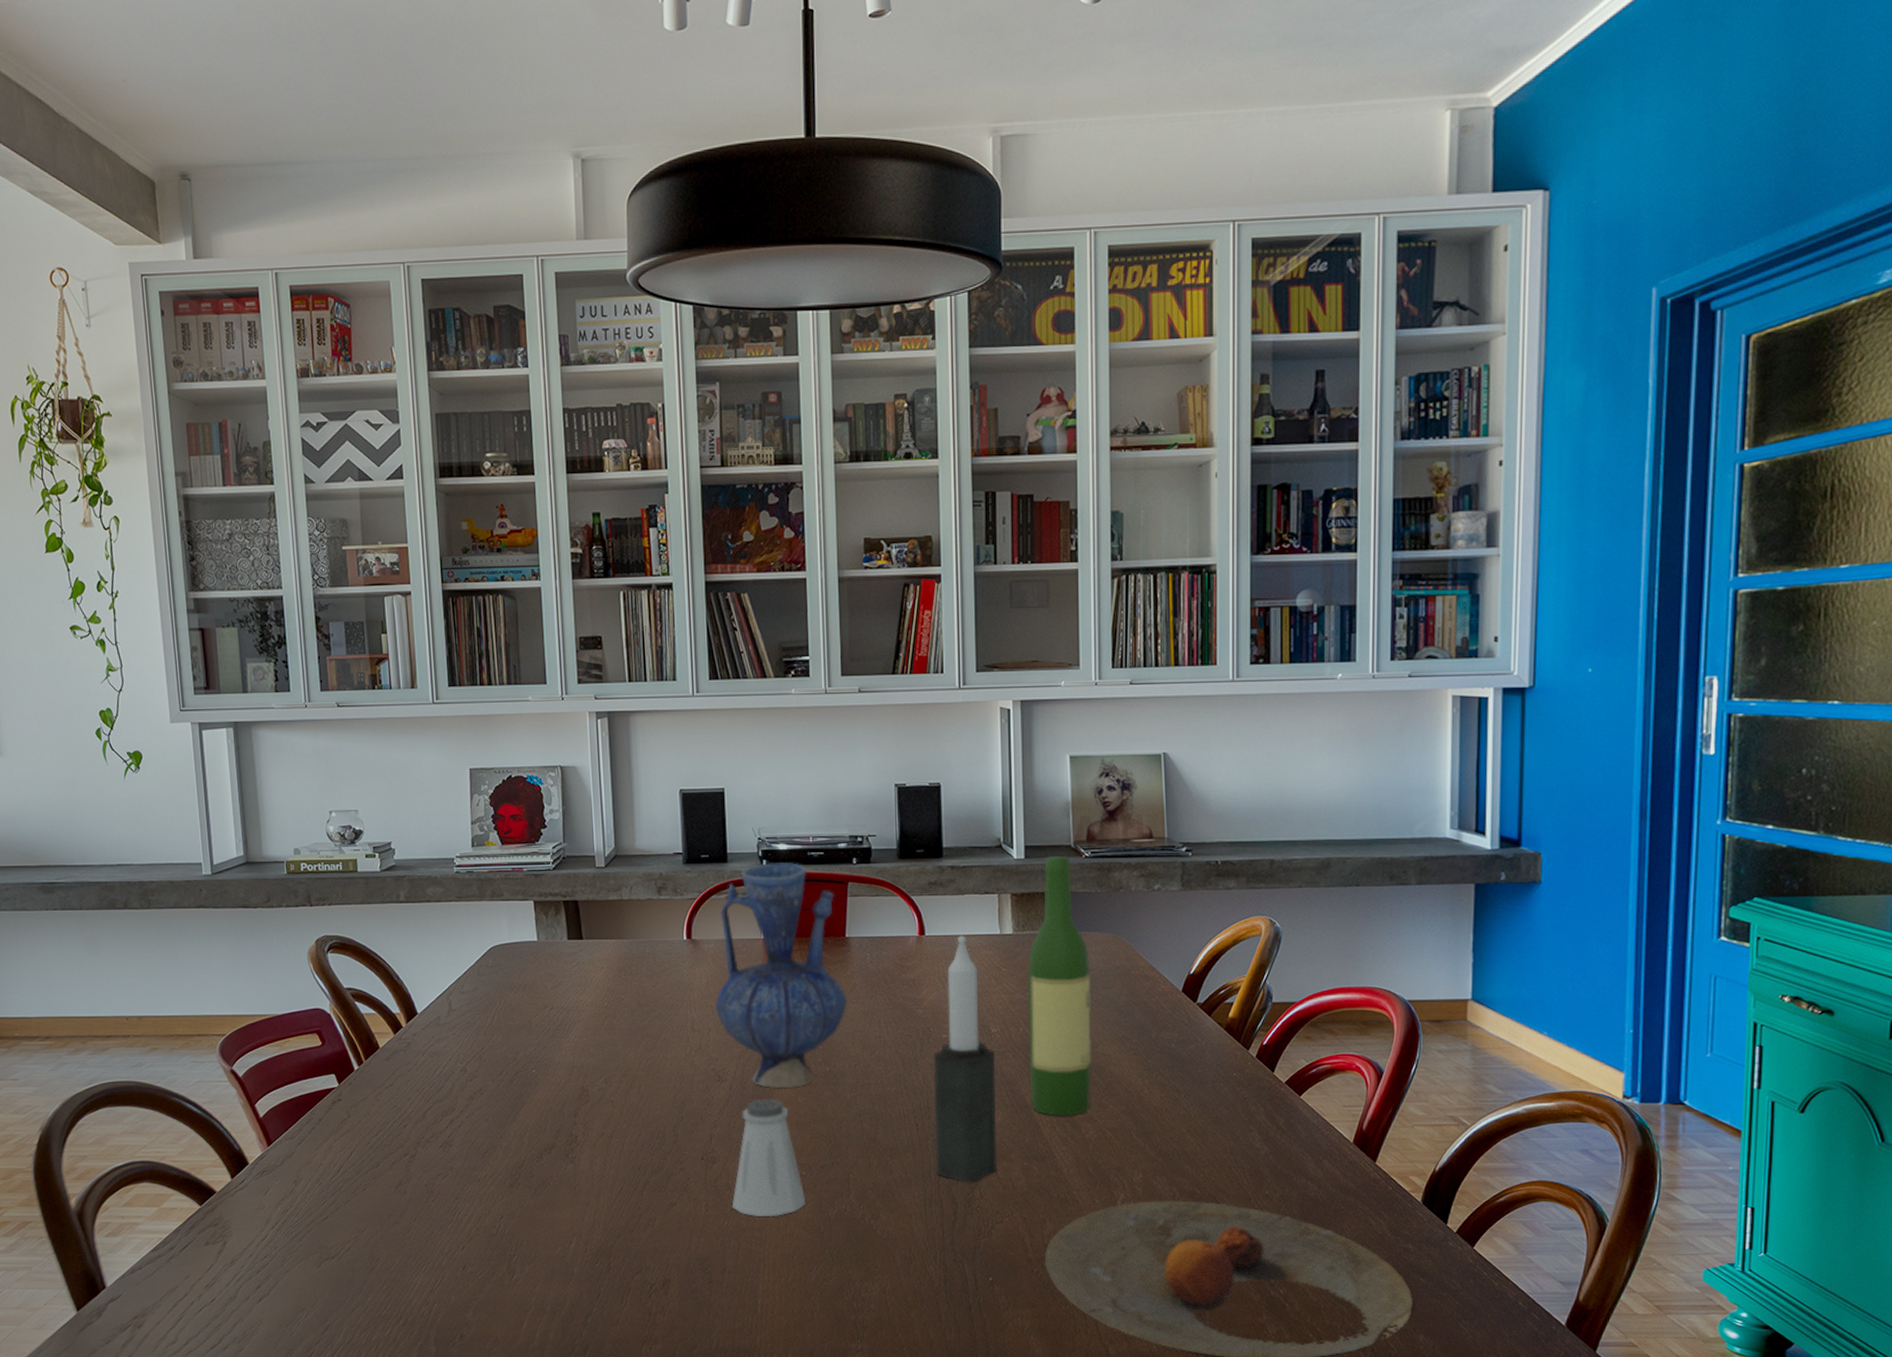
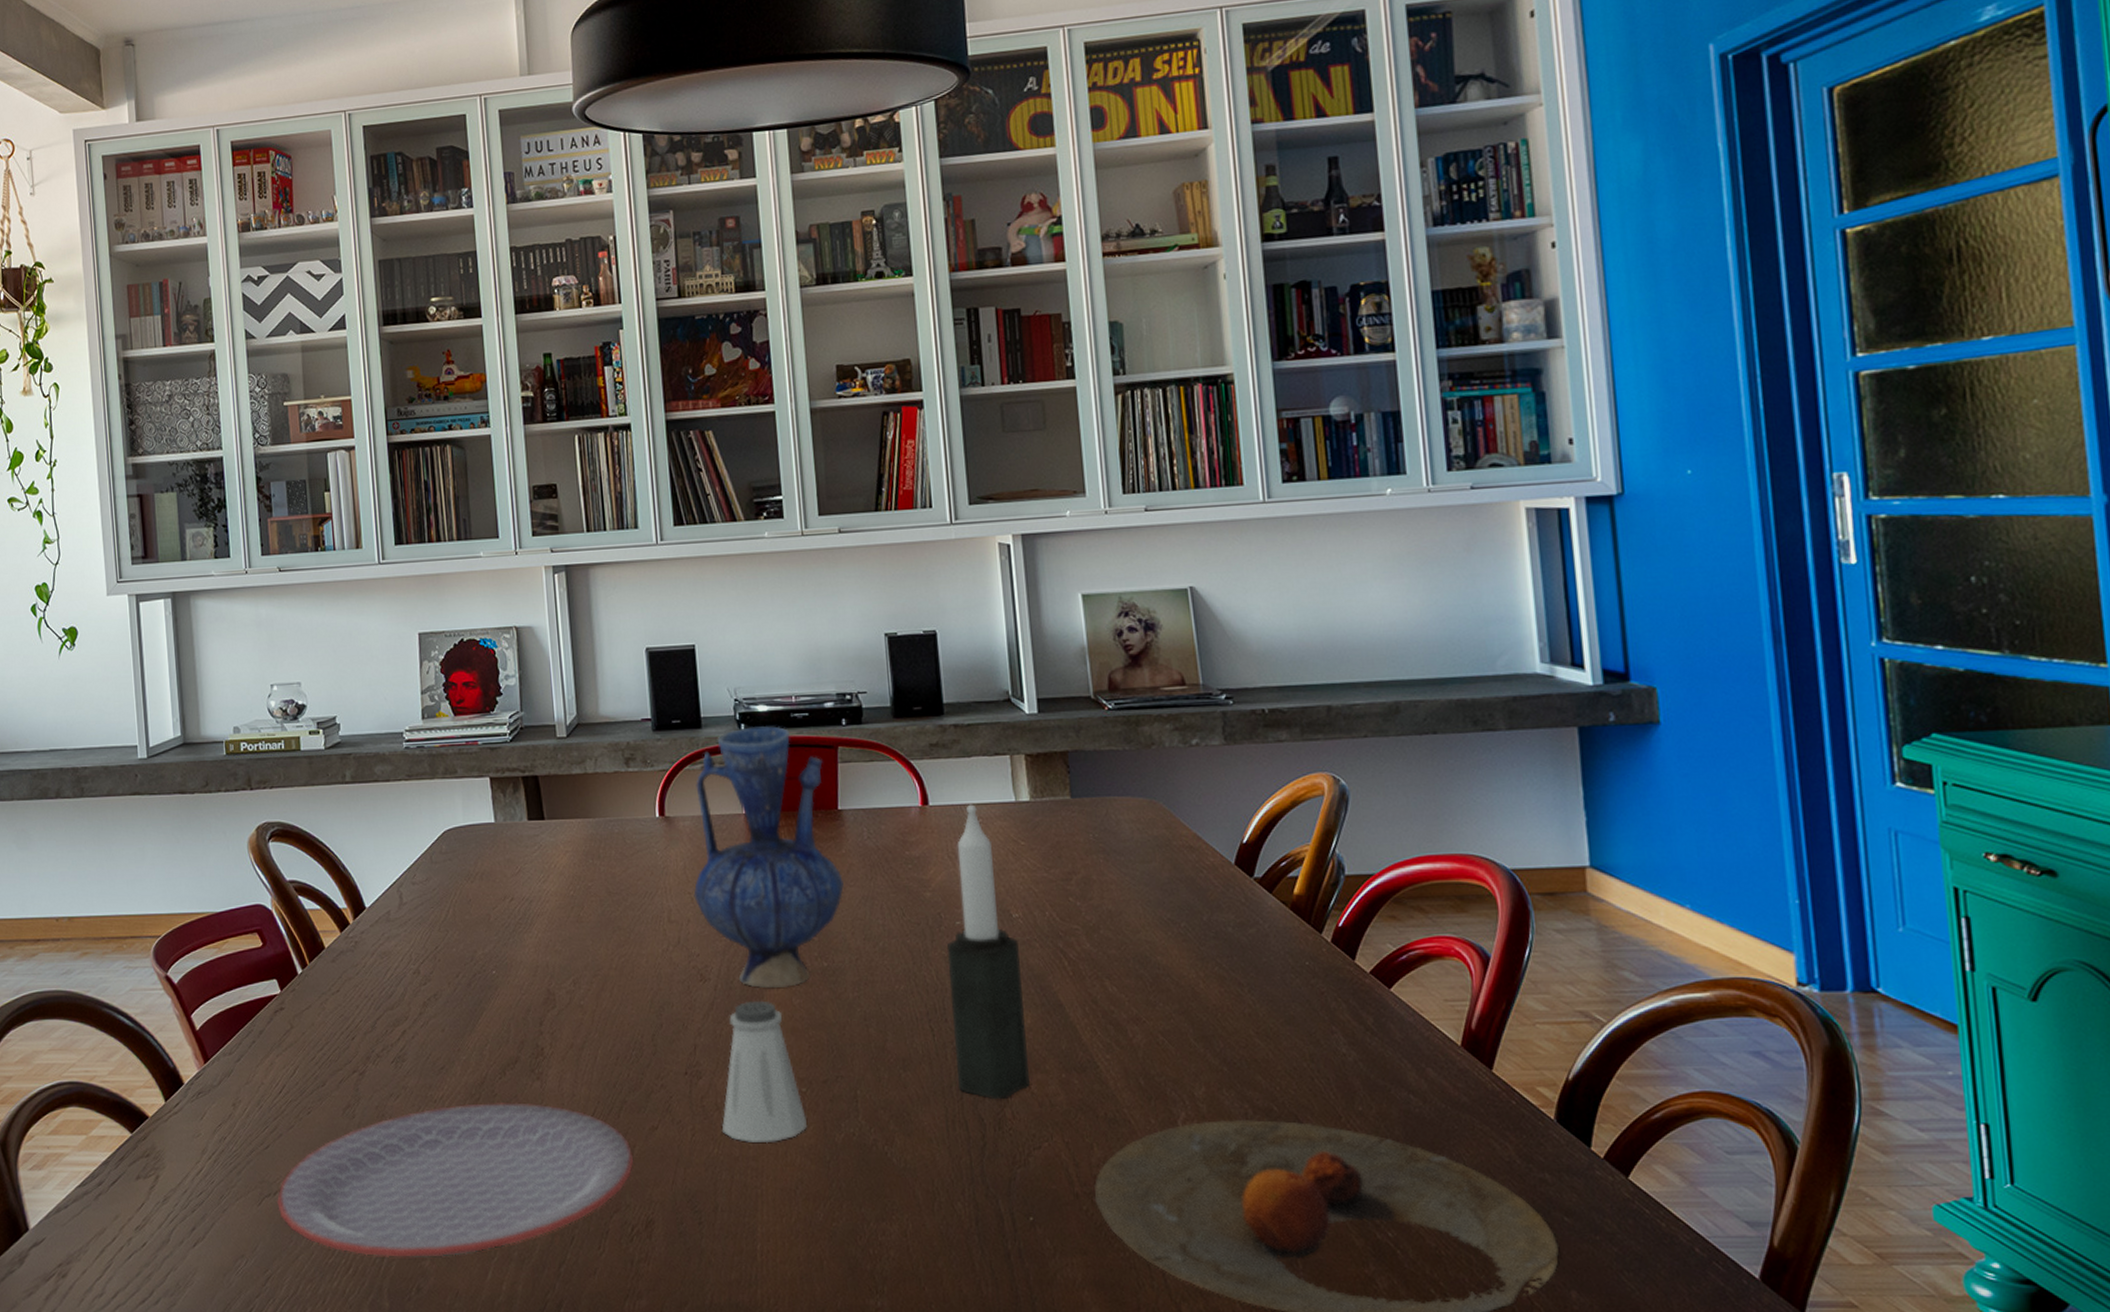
plate: none [334,1182,654,1310] -> present [276,1103,634,1257]
wine bottle: present [1027,855,1092,1117] -> none [1049,708,1136,1018]

